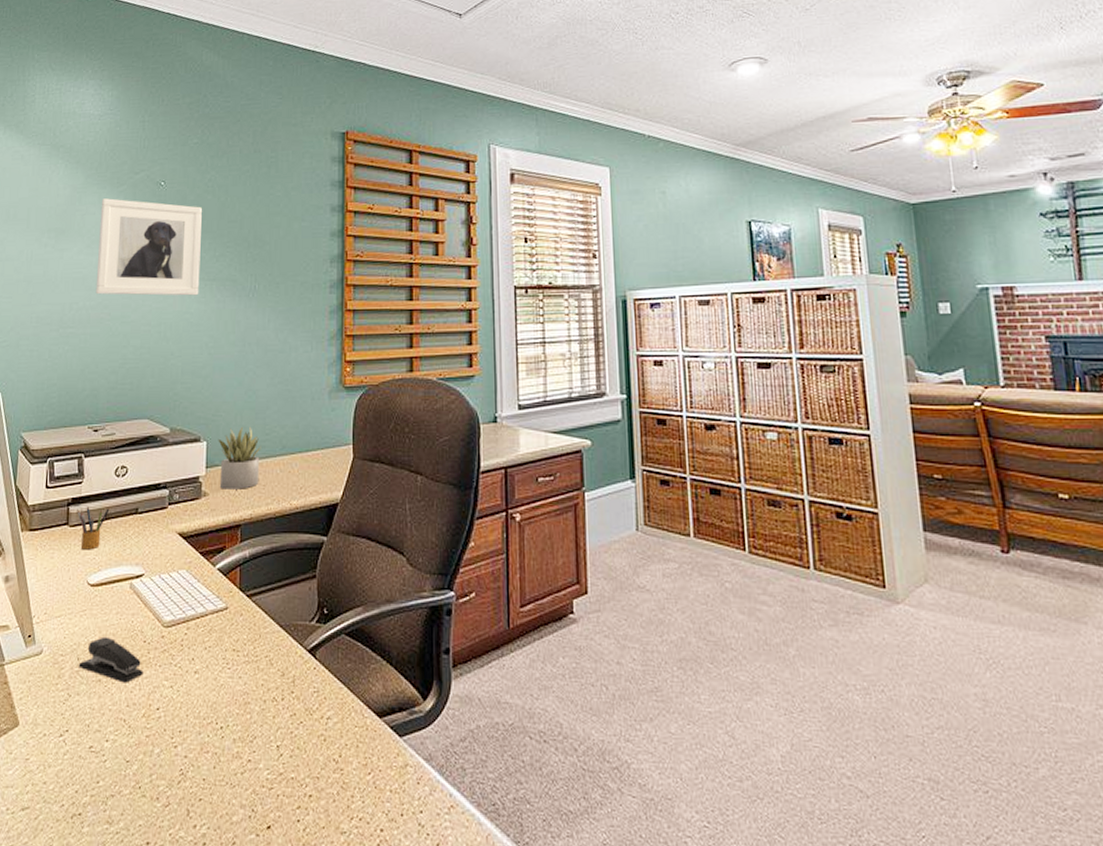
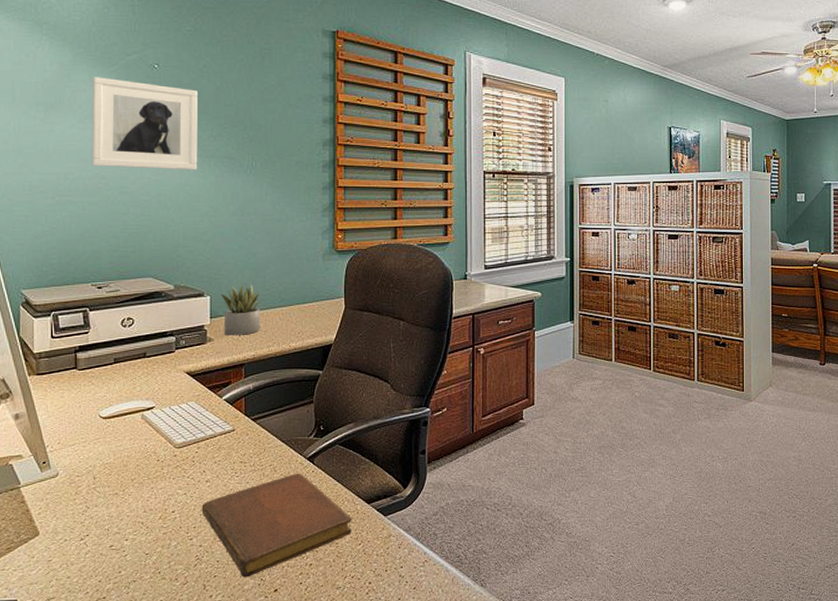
pencil box: present [77,506,110,550] -> none [85,352,118,389]
stapler: present [78,636,144,683] -> none [95,458,158,494]
notebook: none [188,669,360,806] -> present [201,473,352,578]

